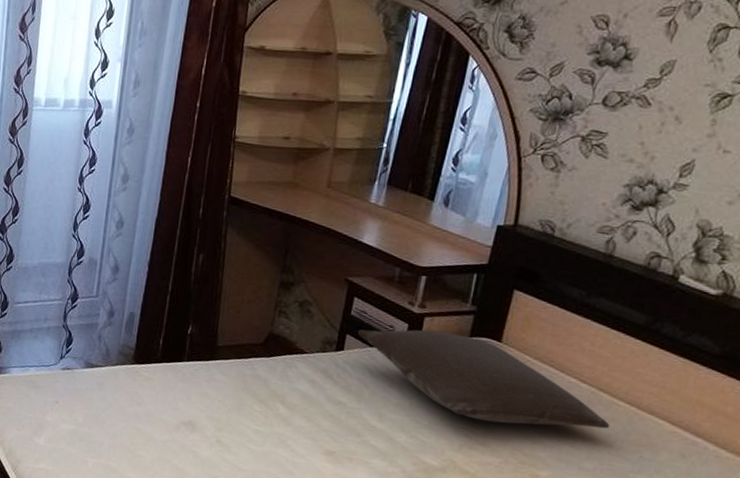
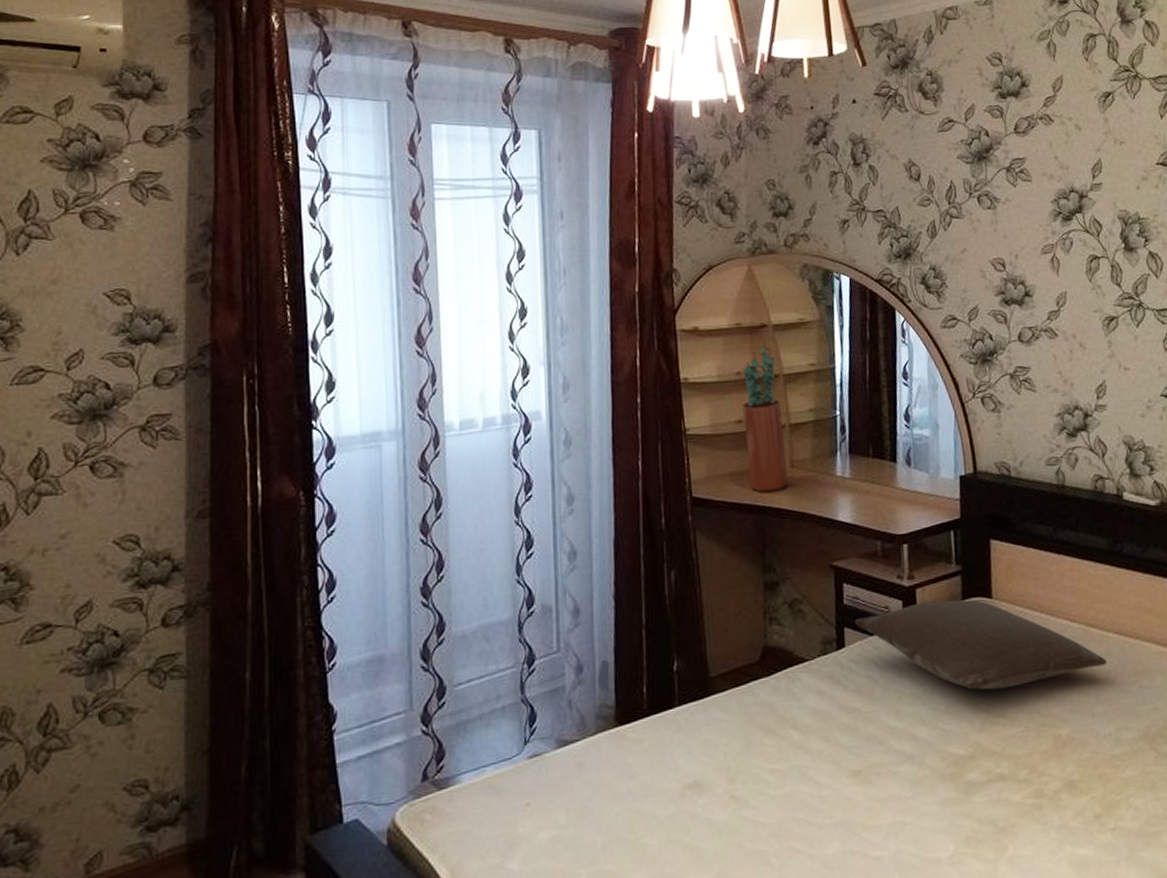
vase: none [285,68,333,206] -> present [742,341,788,493]

